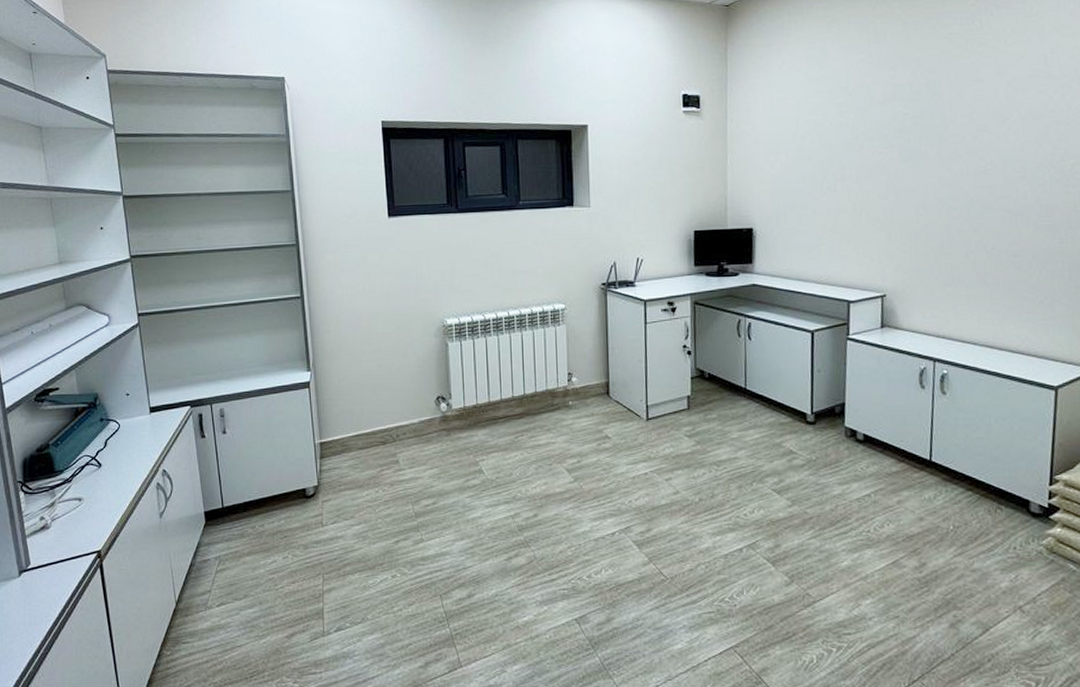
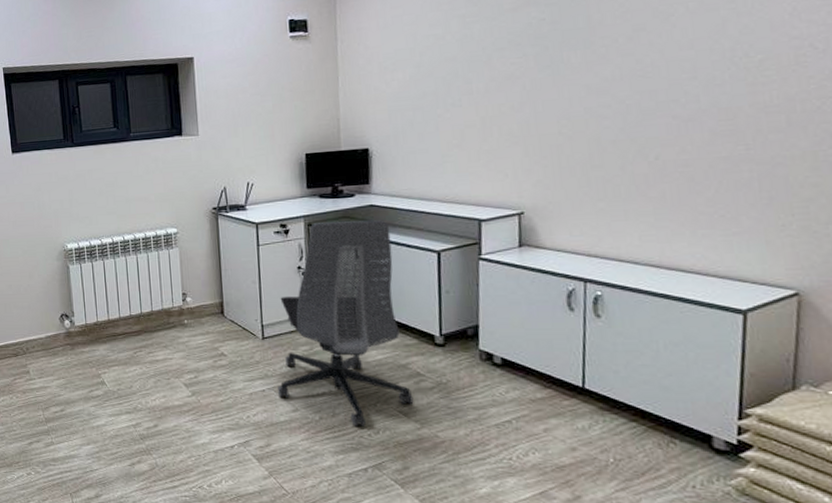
office chair: none [660,299,786,506] -> present [278,220,414,427]

